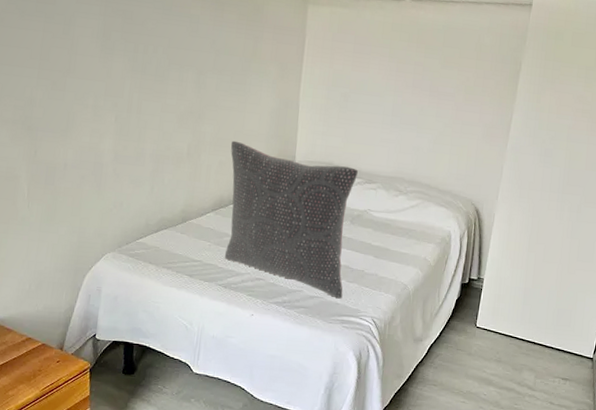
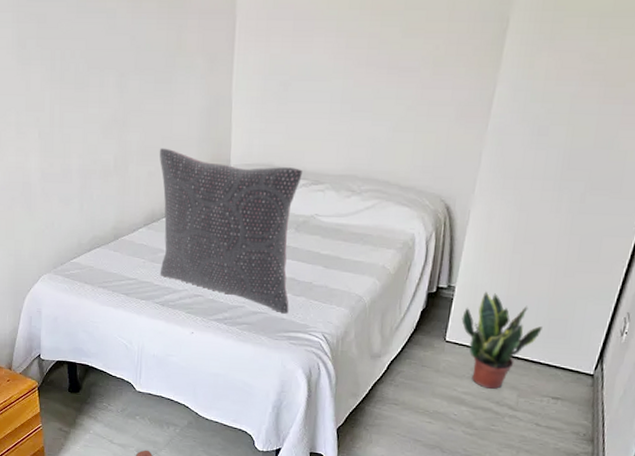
potted plant: none [489,284,553,371] -> present [461,291,542,389]

